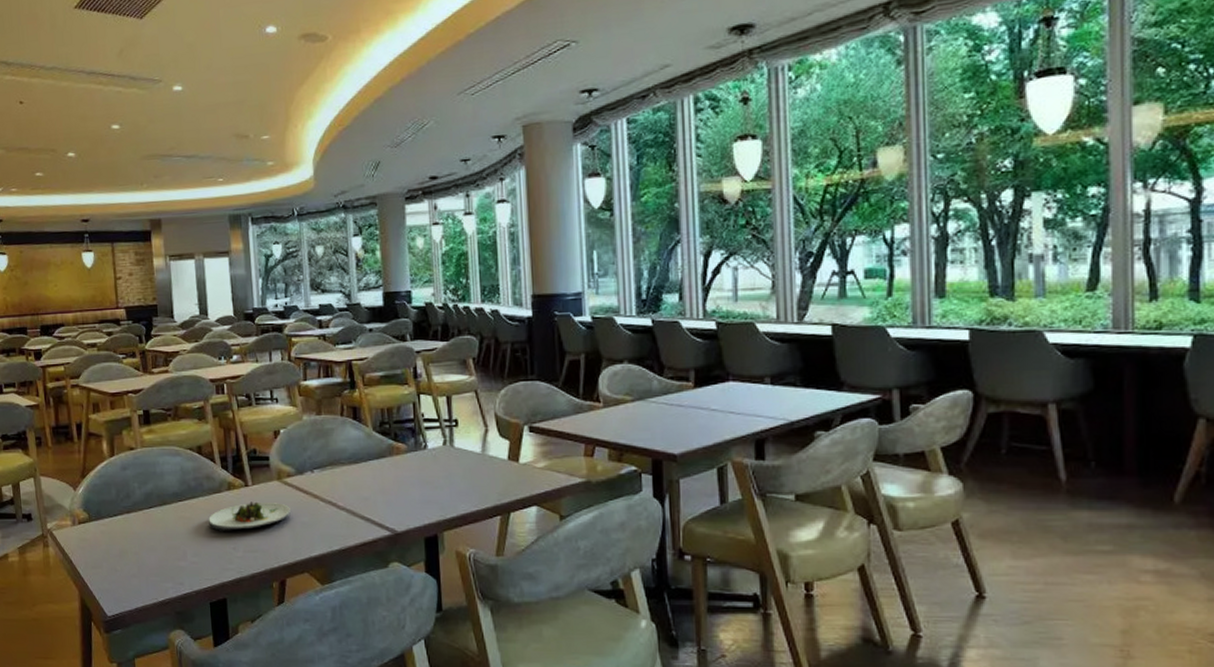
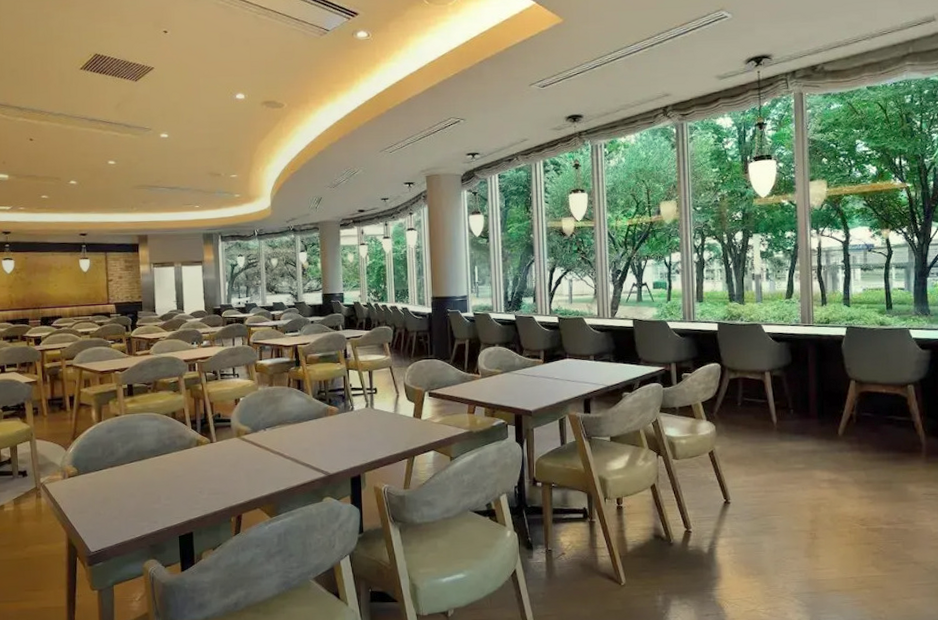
salad plate: present [208,501,291,531] -> none [180,454,247,479]

